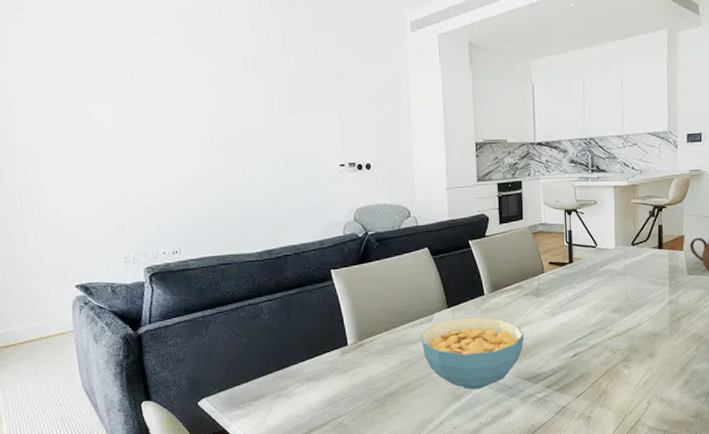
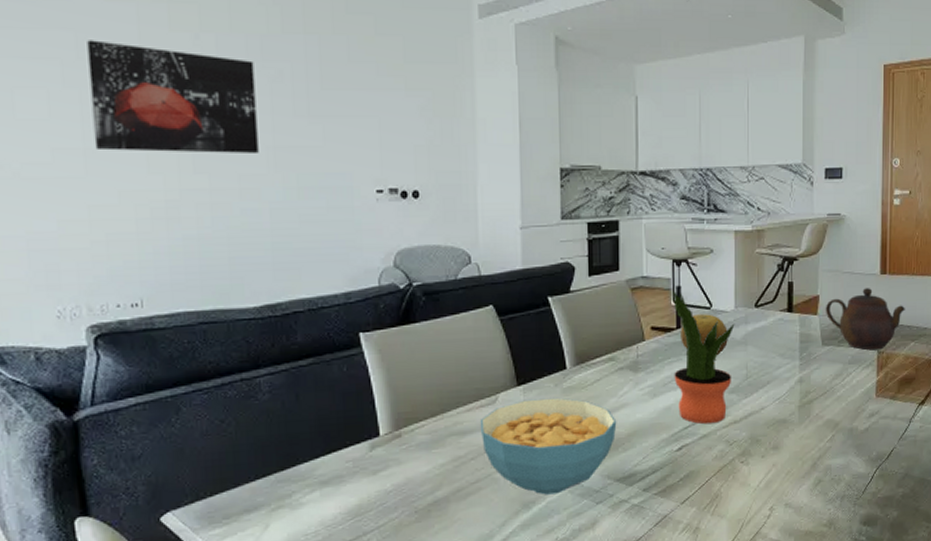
wall art: none [136,65,256,144] -> present [87,40,259,155]
potted plant: none [566,234,616,337] -> present [673,291,735,425]
fruit: none [572,251,611,283] -> present [681,314,728,355]

